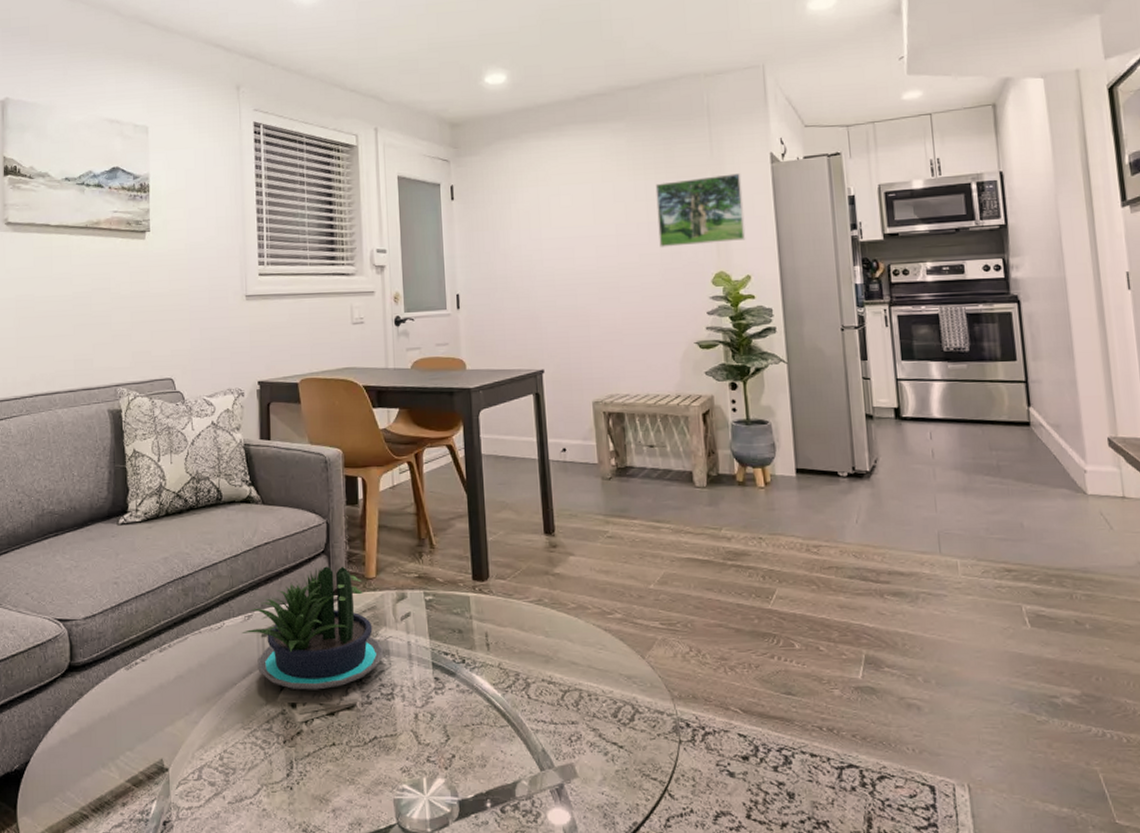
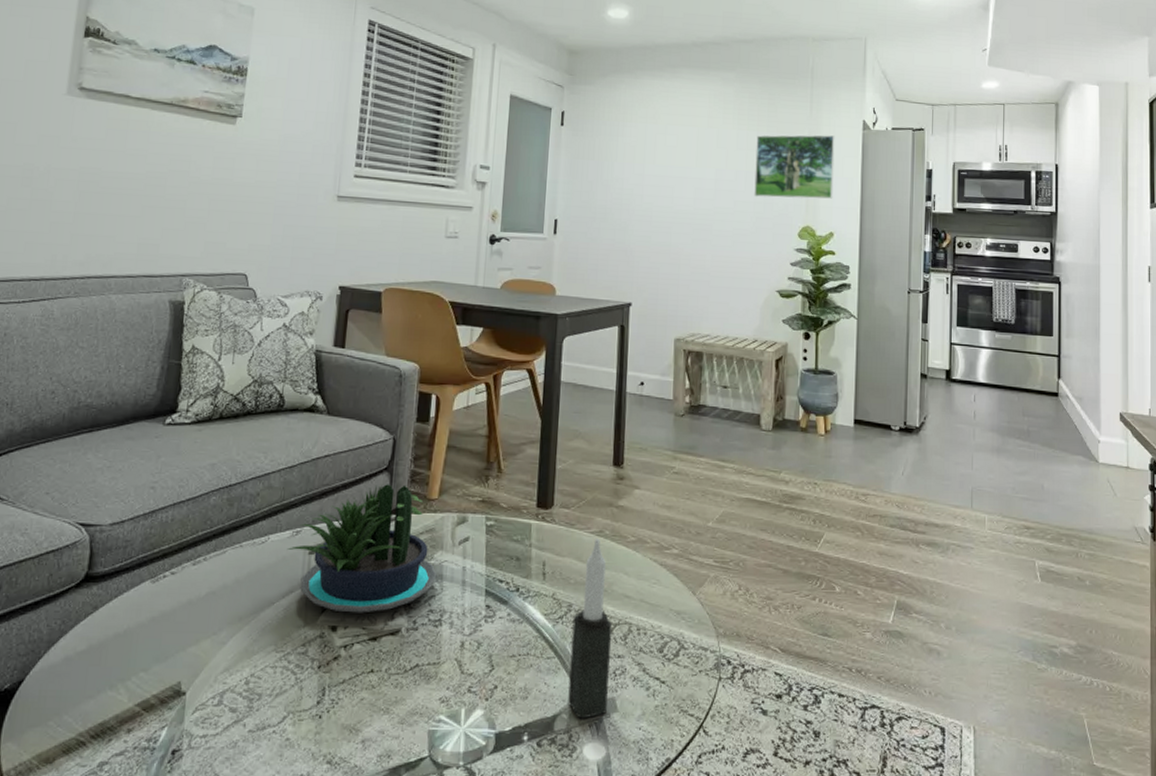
candle: none [522,607,567,785] -> present [568,539,613,719]

